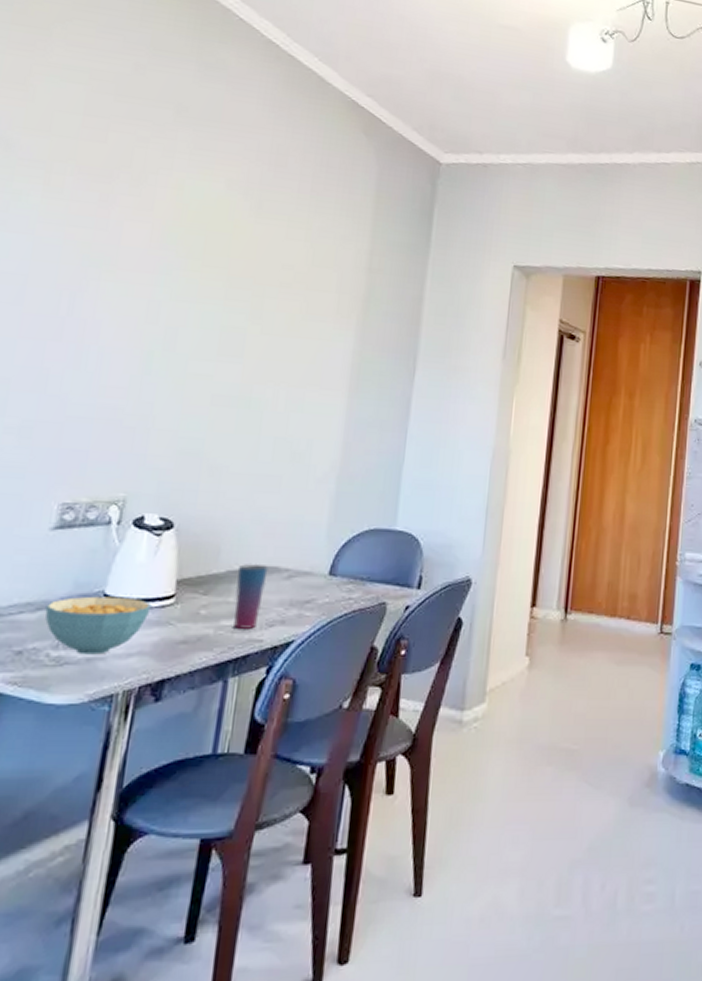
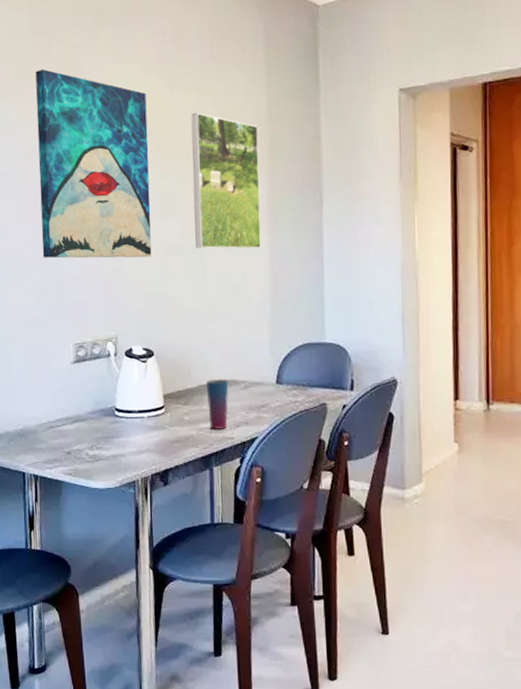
wall art: none [38,156,224,405] -> present [35,69,152,259]
cereal bowl: present [45,596,152,655] -> none [79,410,149,453]
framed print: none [253,245,355,413] -> present [191,112,261,250]

